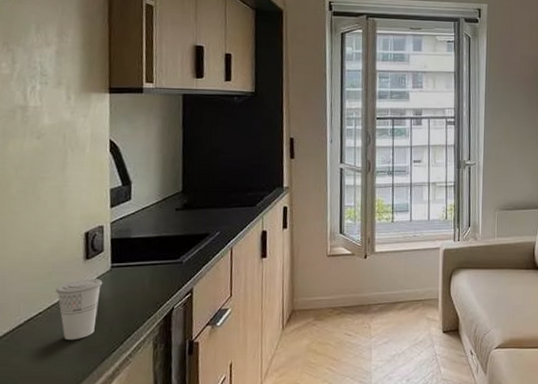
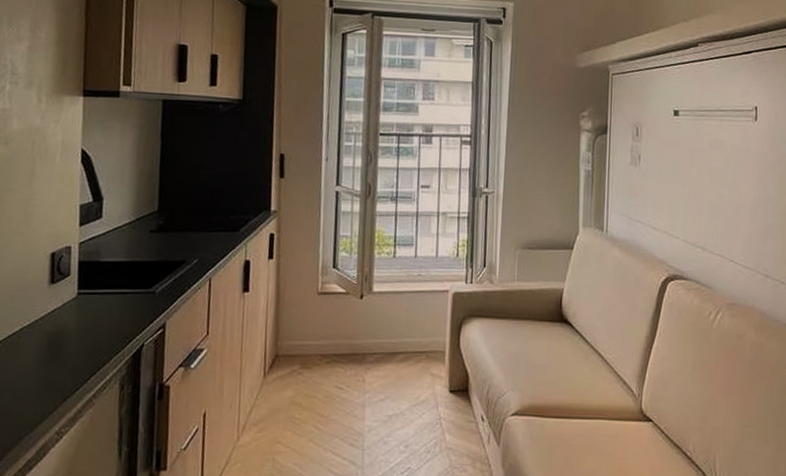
cup: present [55,279,103,341] -> none [17,305,68,375]

